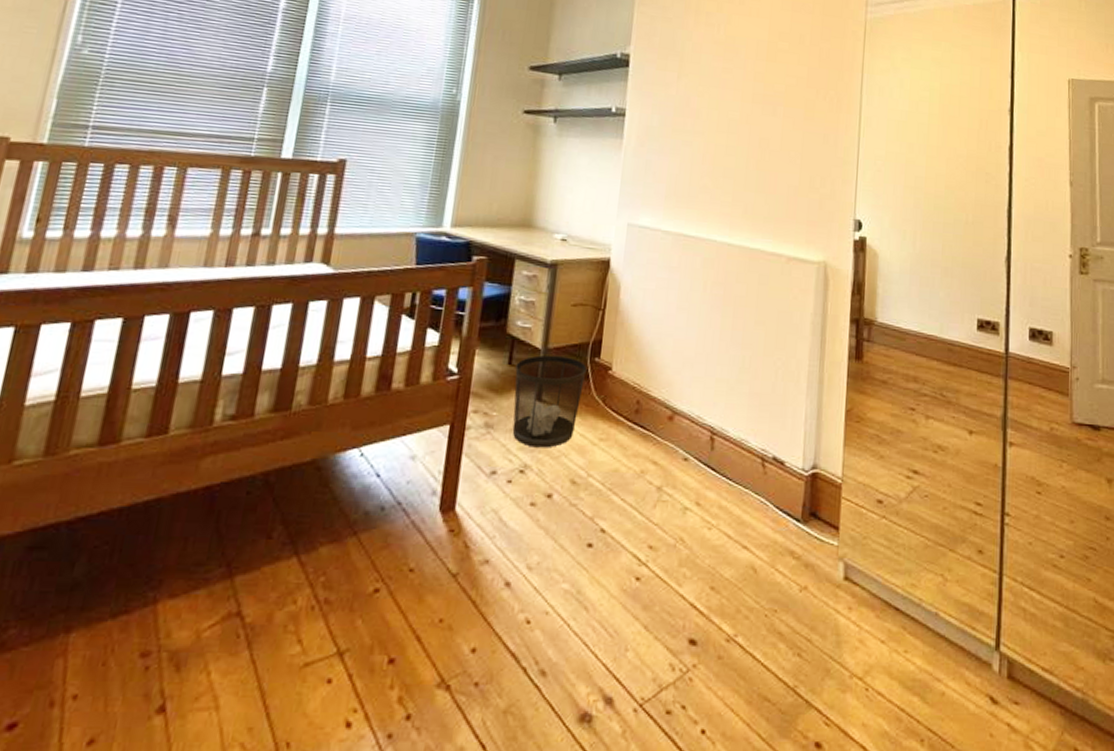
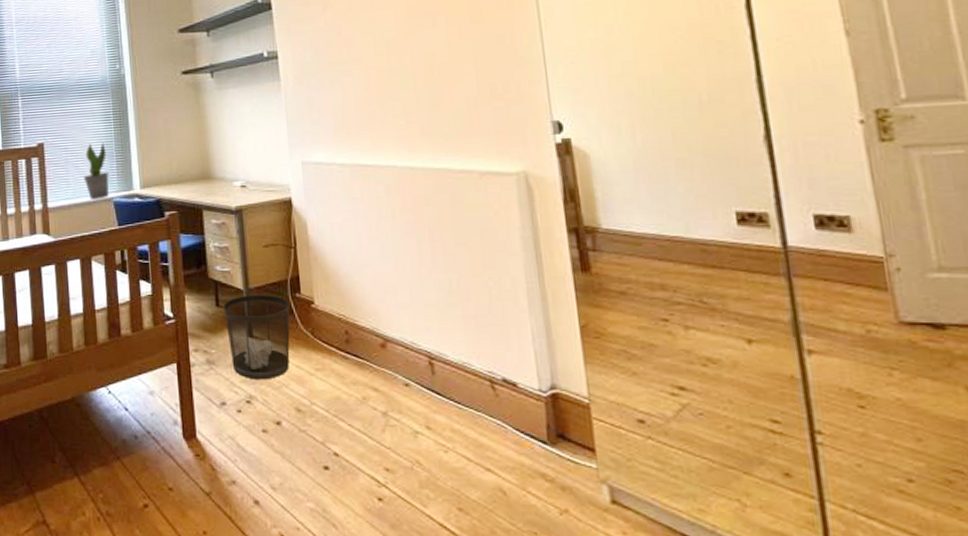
potted plant: none [386,169,421,233] -> present [83,143,109,200]

